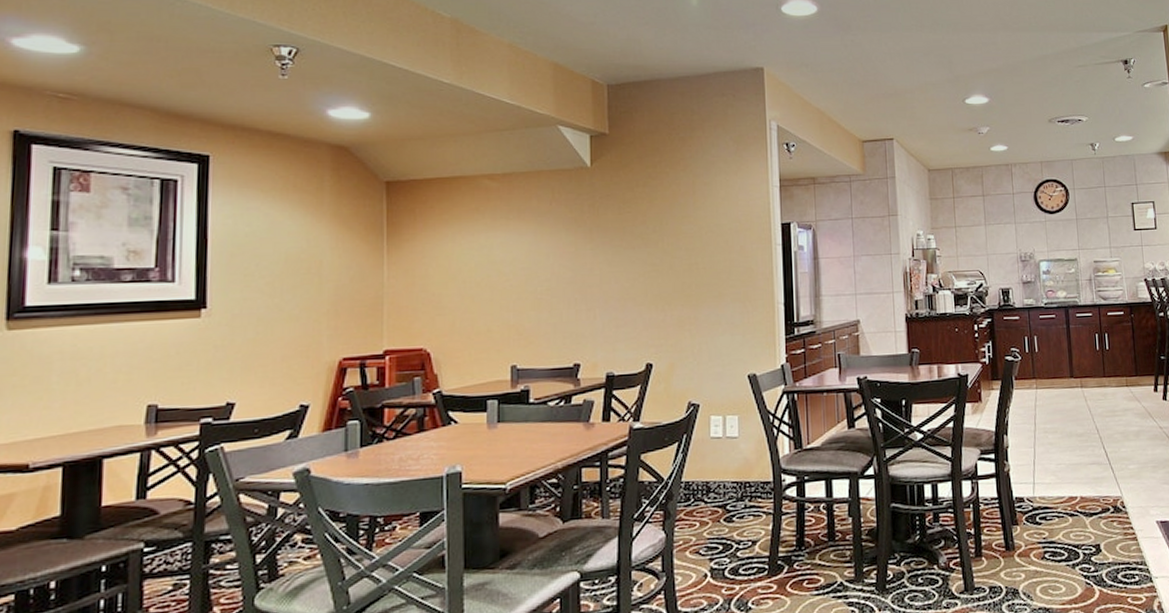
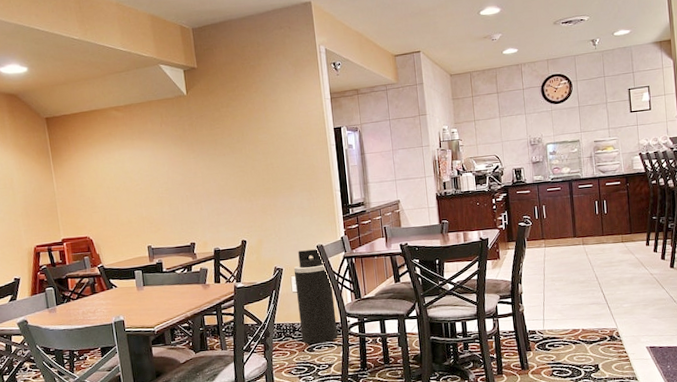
trash can: none [714,380,768,512] -> present [293,249,338,344]

